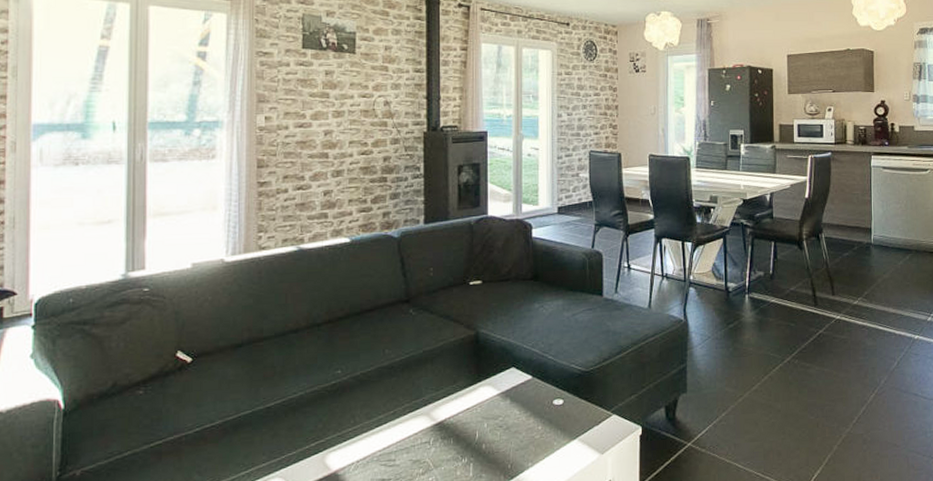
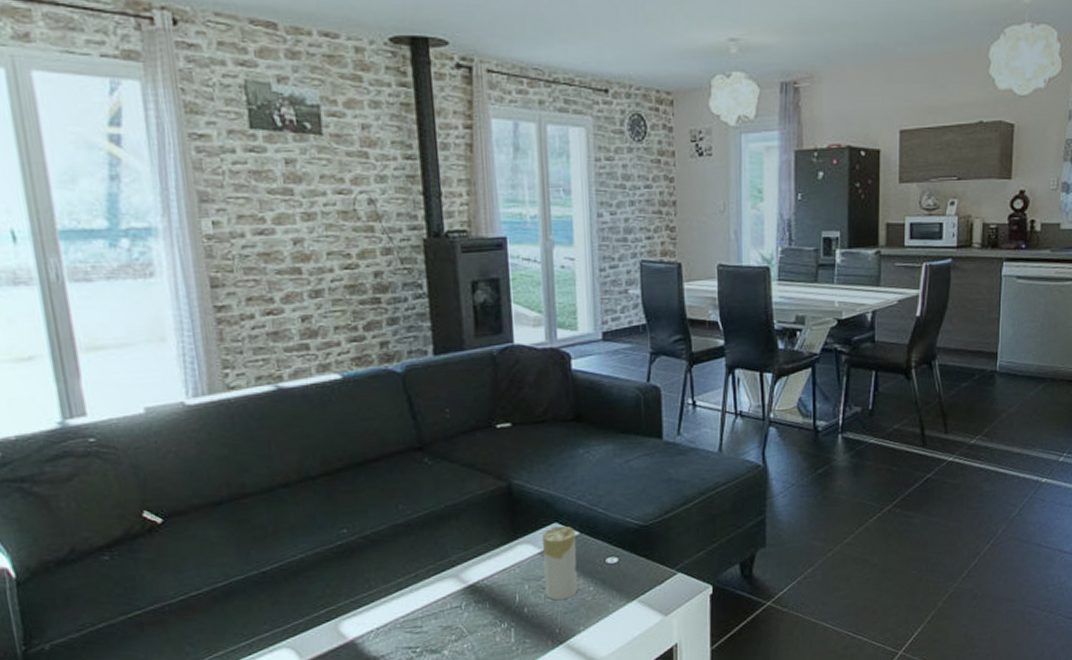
candle: none [500,370,529,438] -> present [541,525,579,601]

